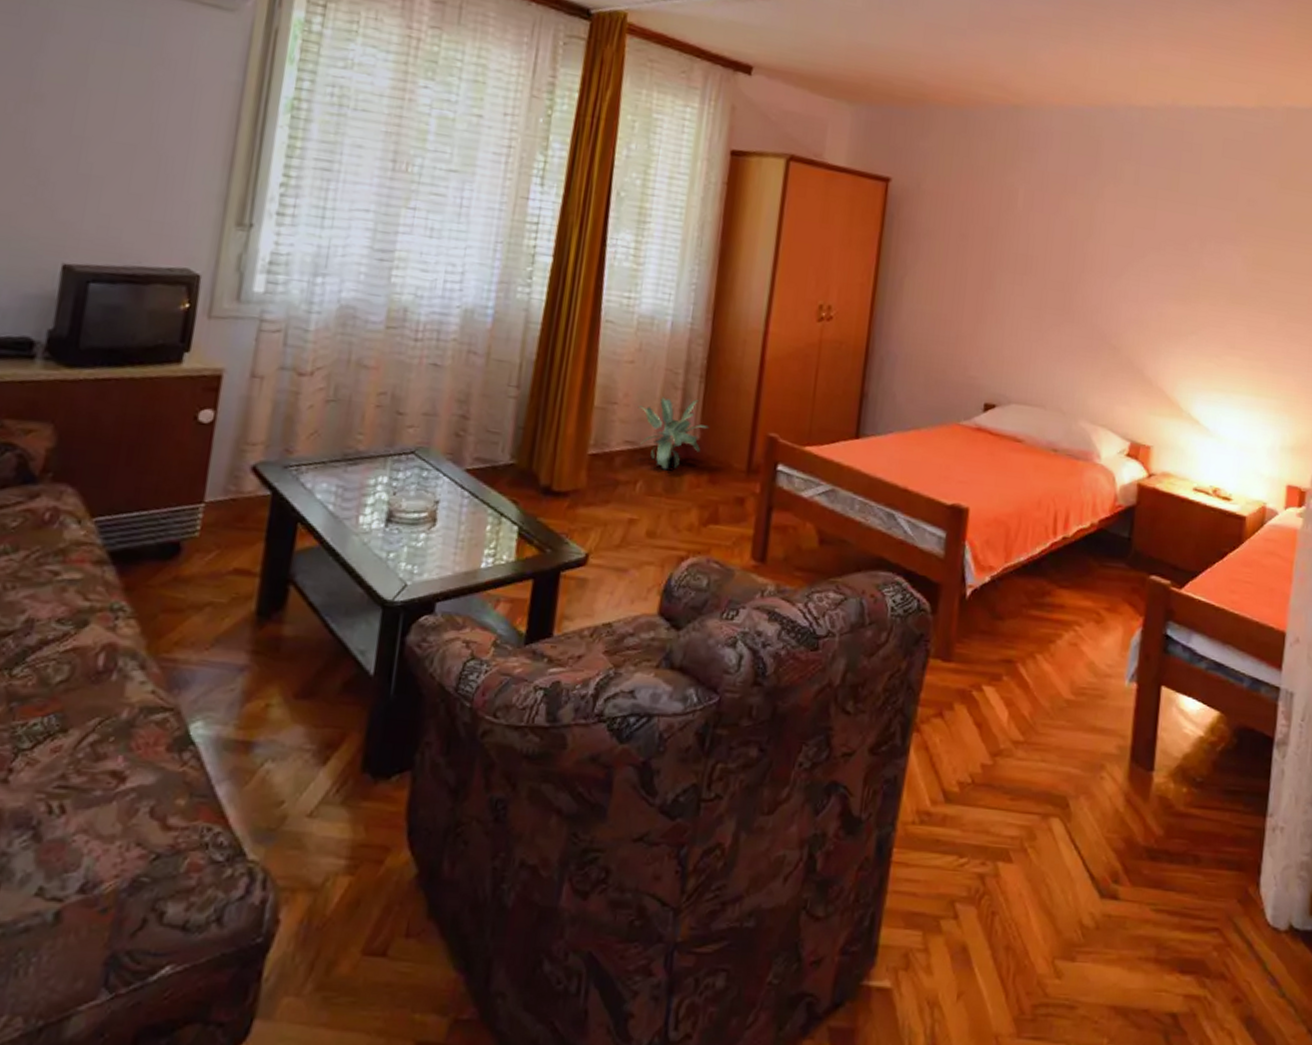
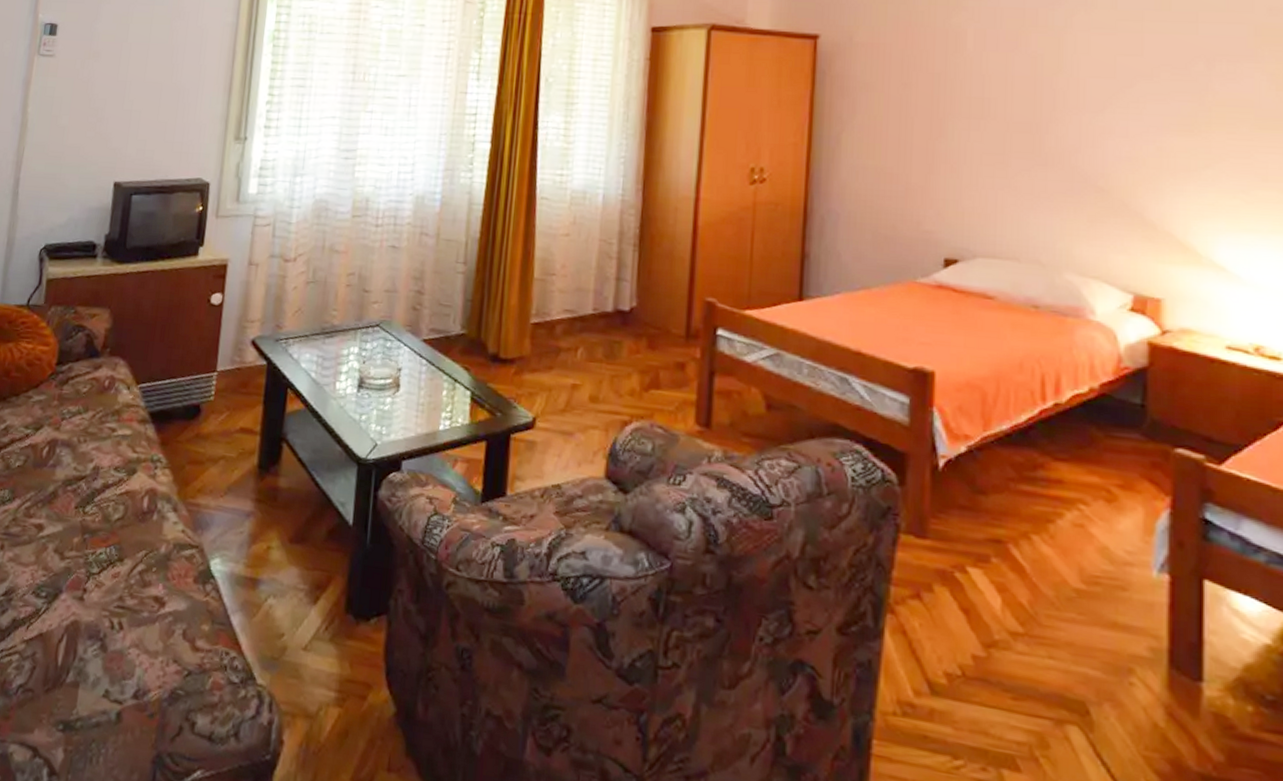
potted plant: present [637,397,710,471] -> none [575,266,646,338]

